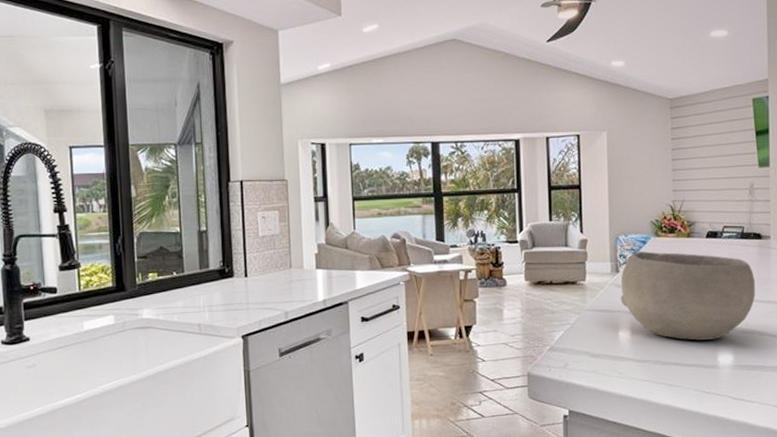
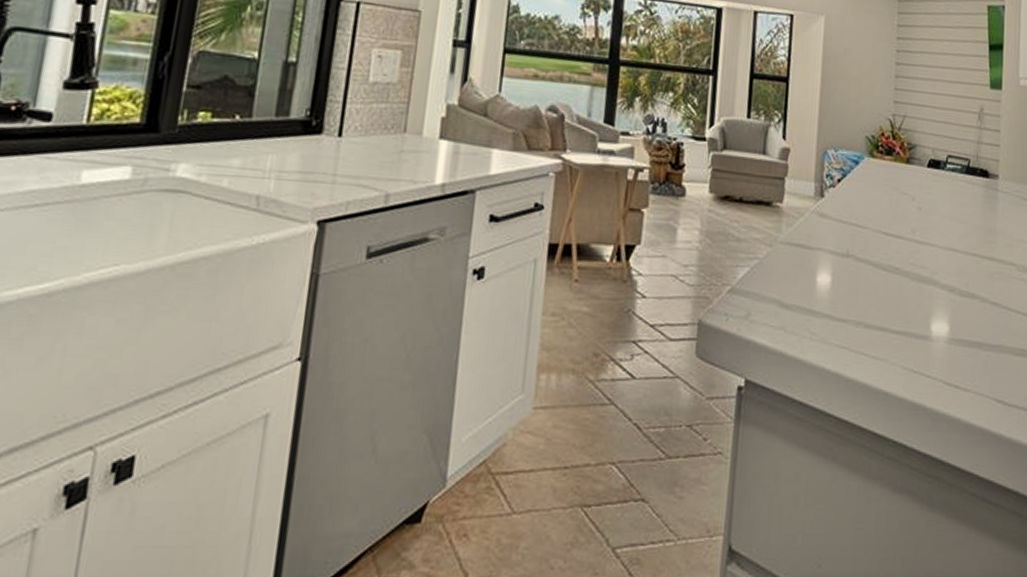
bowl: present [620,251,756,341] -> none [823,172,979,301]

